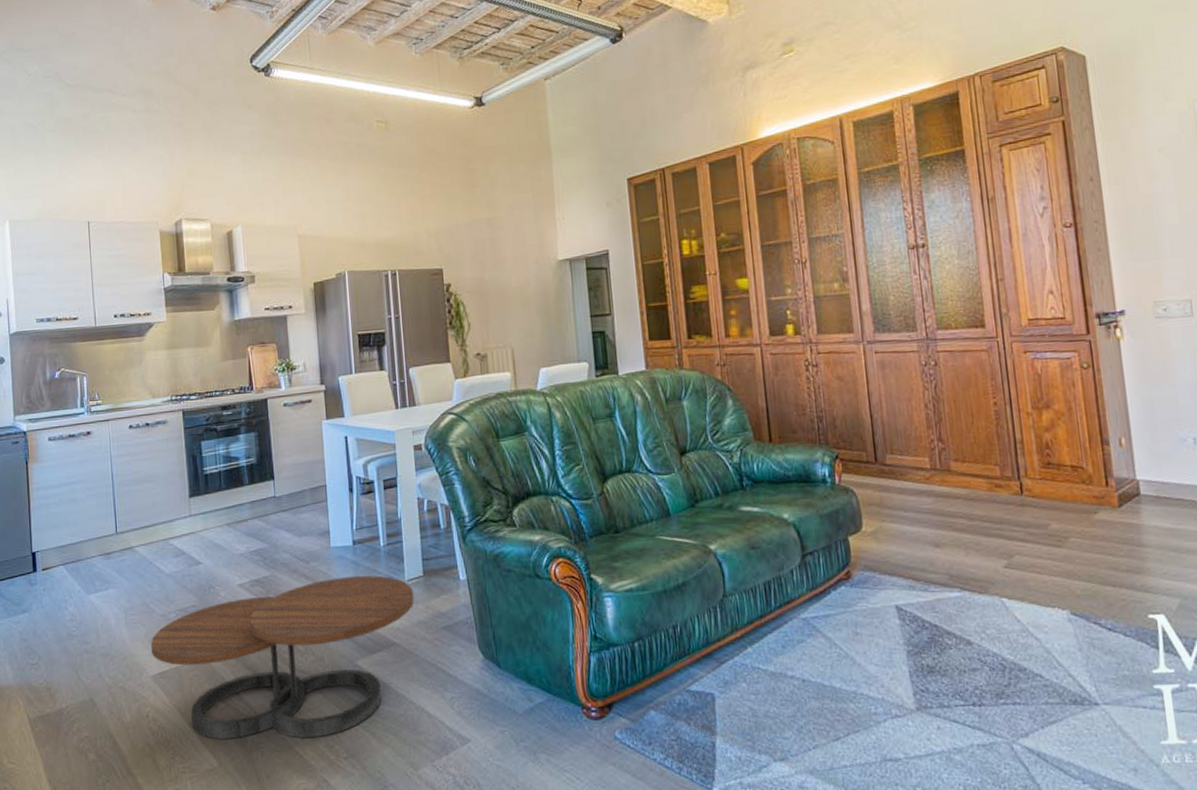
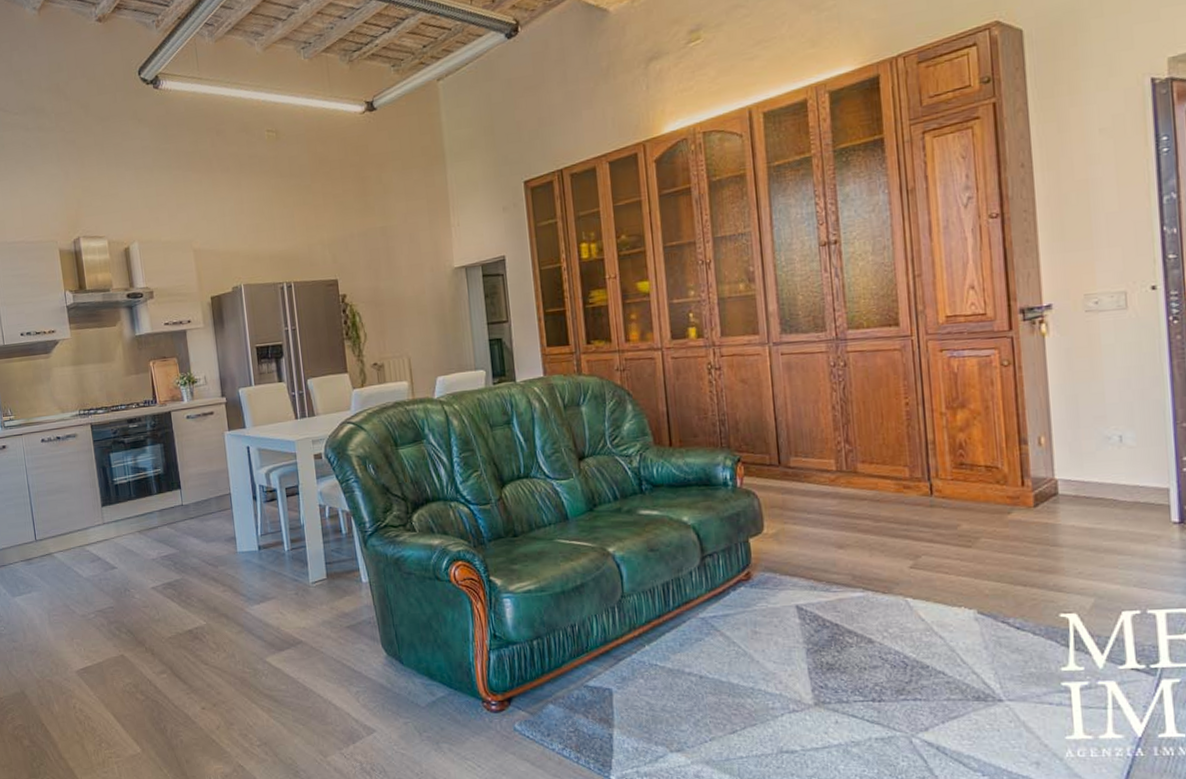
coffee table: present [151,575,414,739] -> none [73,578,319,728]

